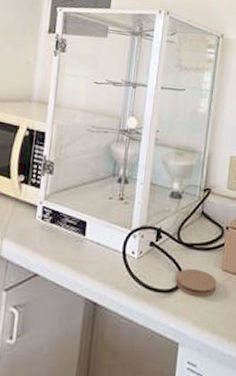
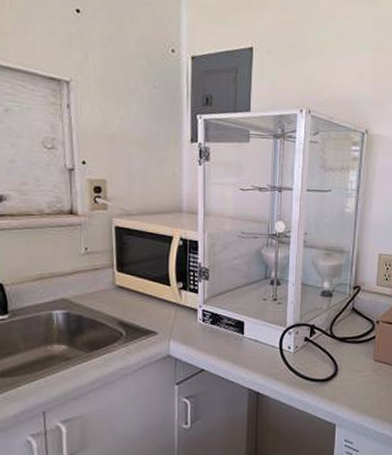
coaster: present [175,268,217,297] -> none [330,359,370,385]

